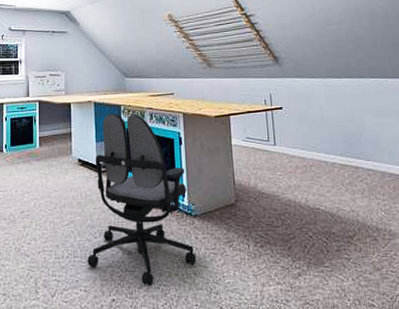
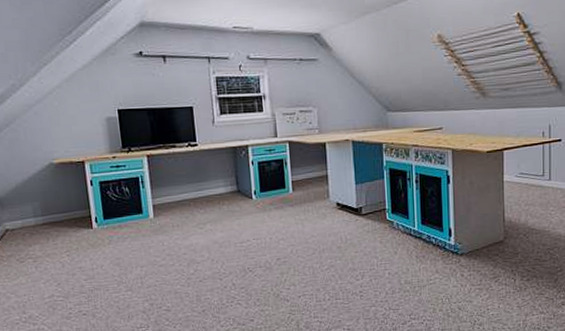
office chair: present [88,113,197,286] -> none [350,152,461,322]

